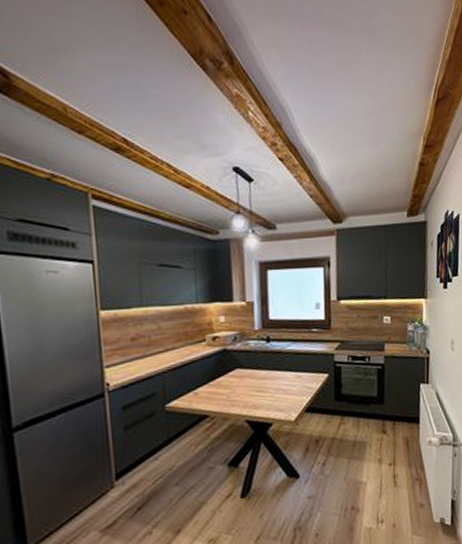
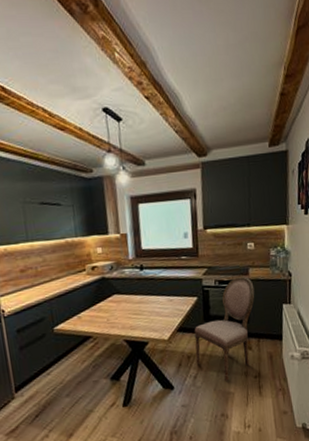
dining chair: none [323,353,391,470] -> present [194,277,255,382]

